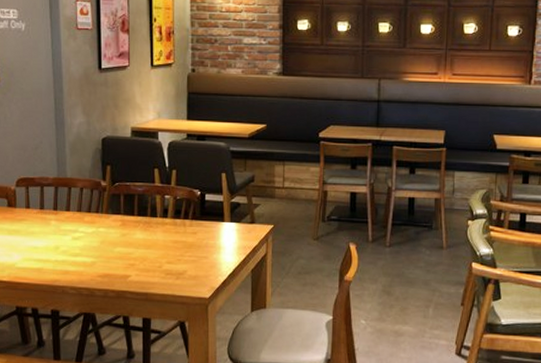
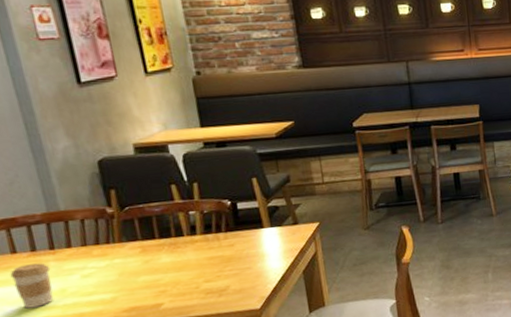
coffee cup: none [22,220,51,258] -> present [10,263,54,309]

